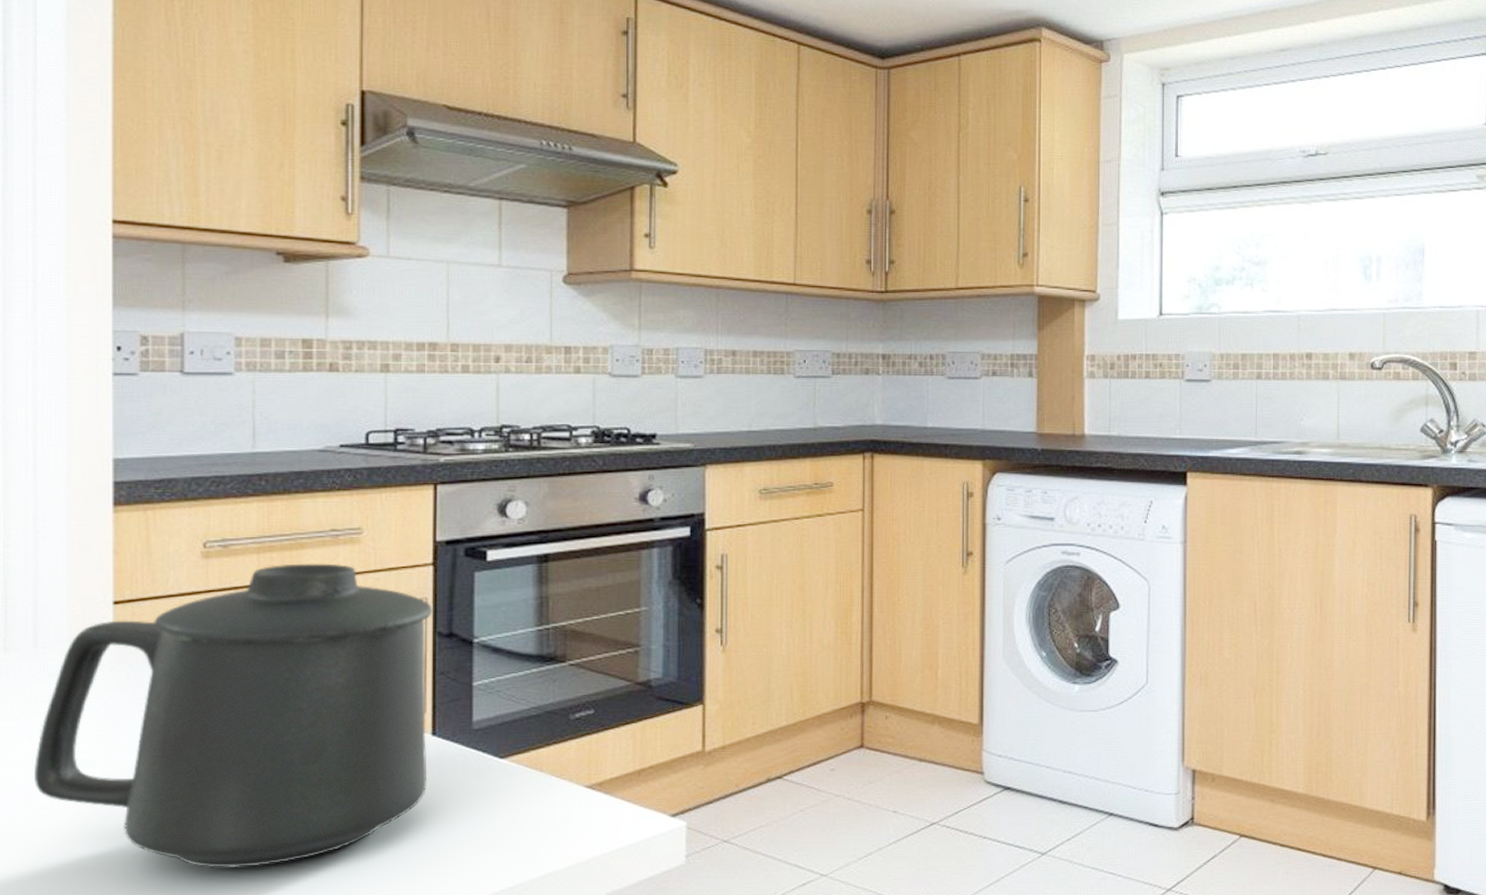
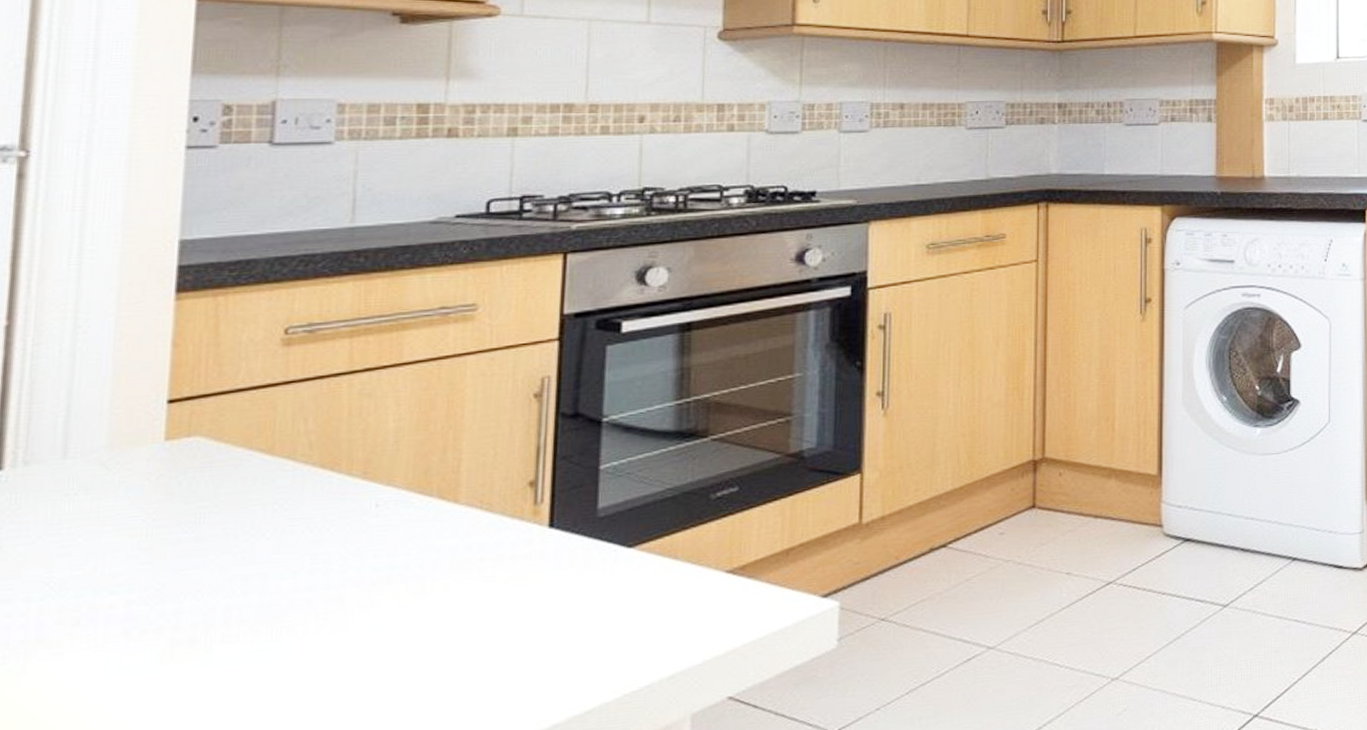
mug: present [33,563,433,868] -> none [50,344,556,700]

